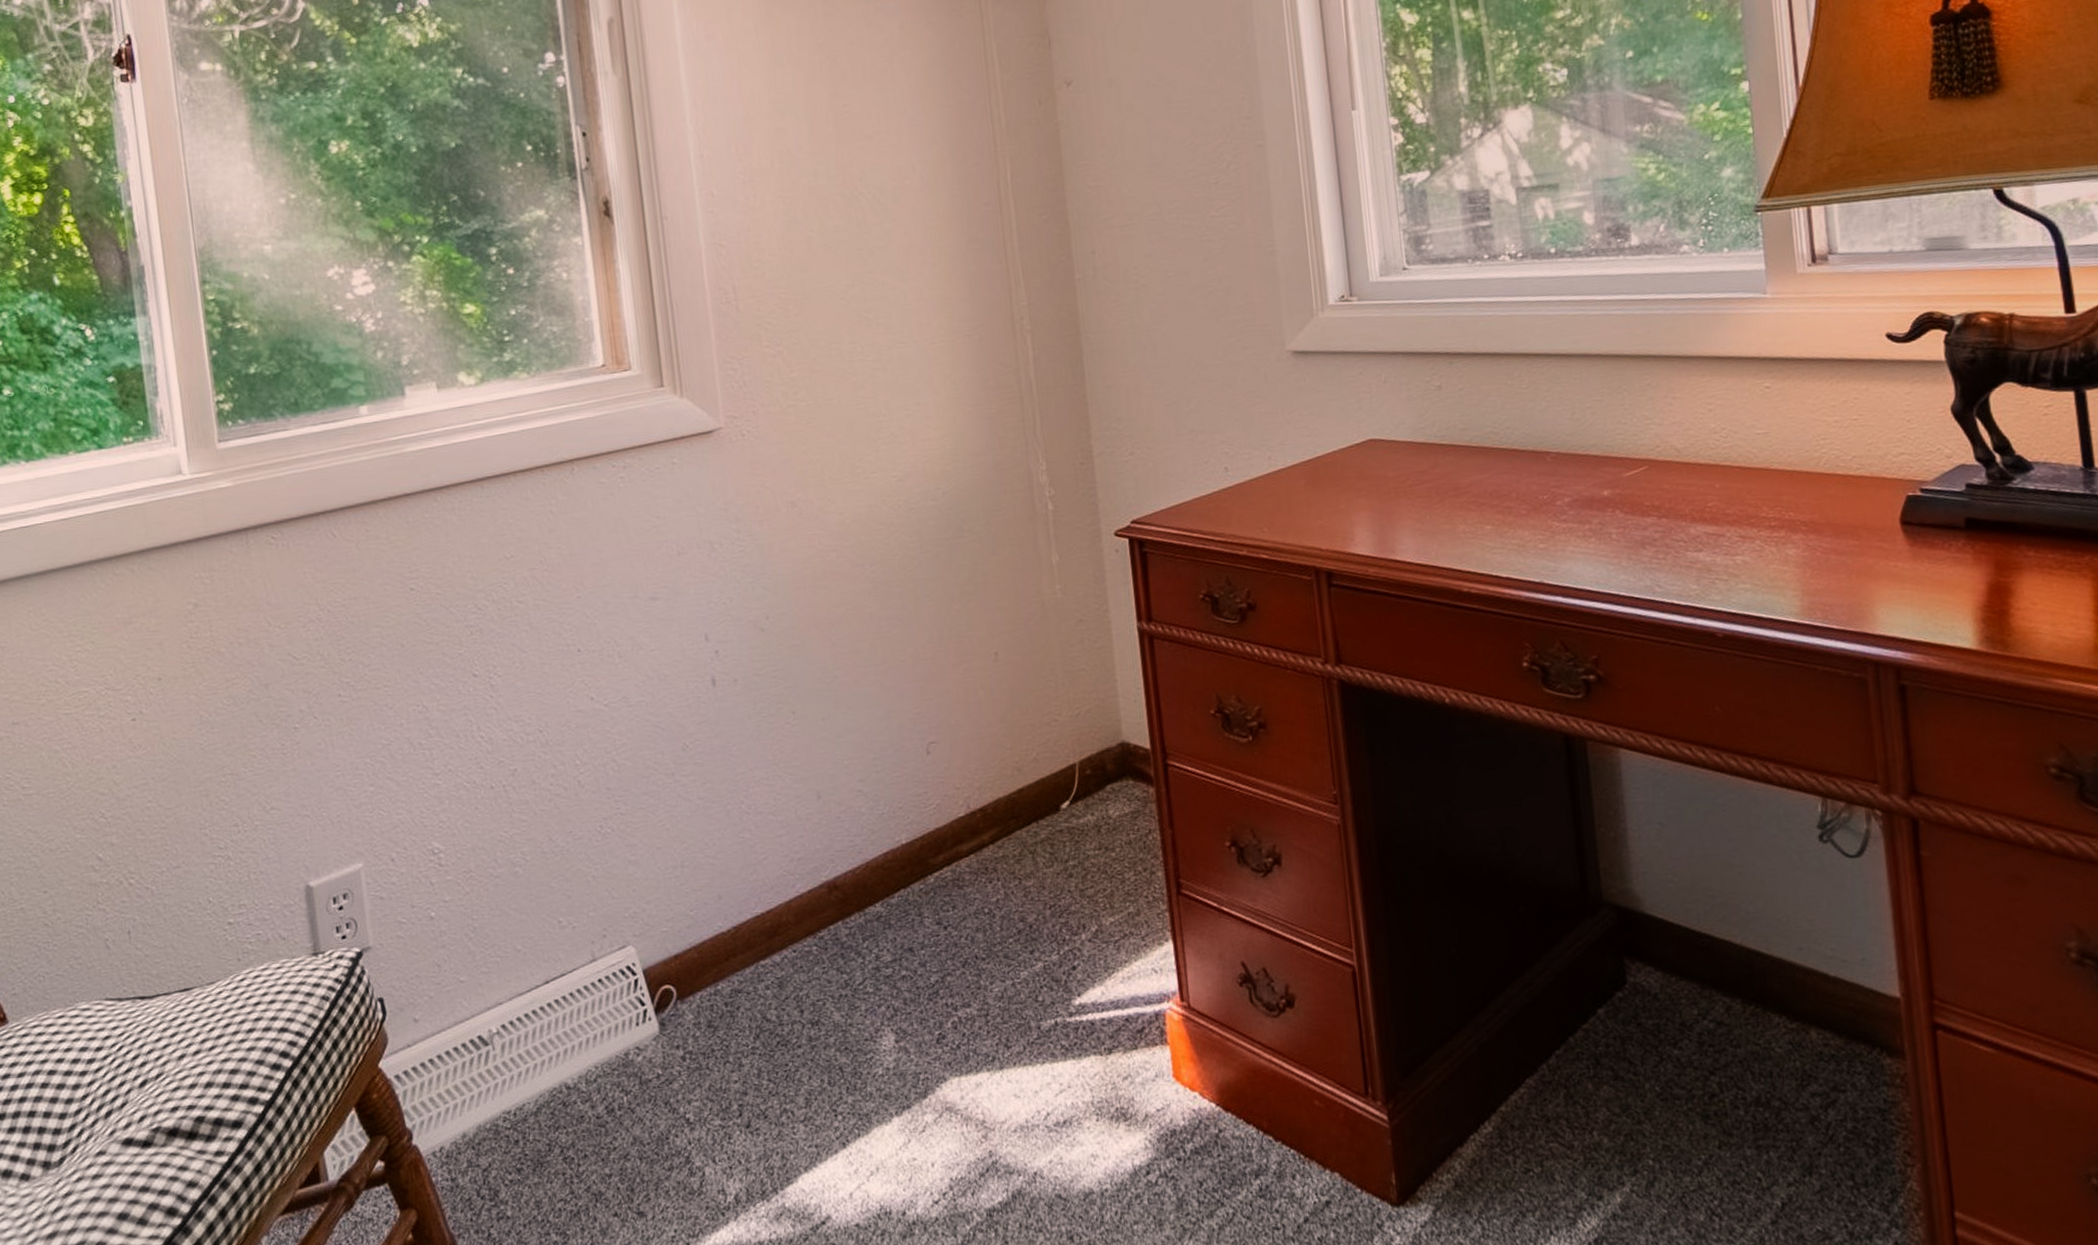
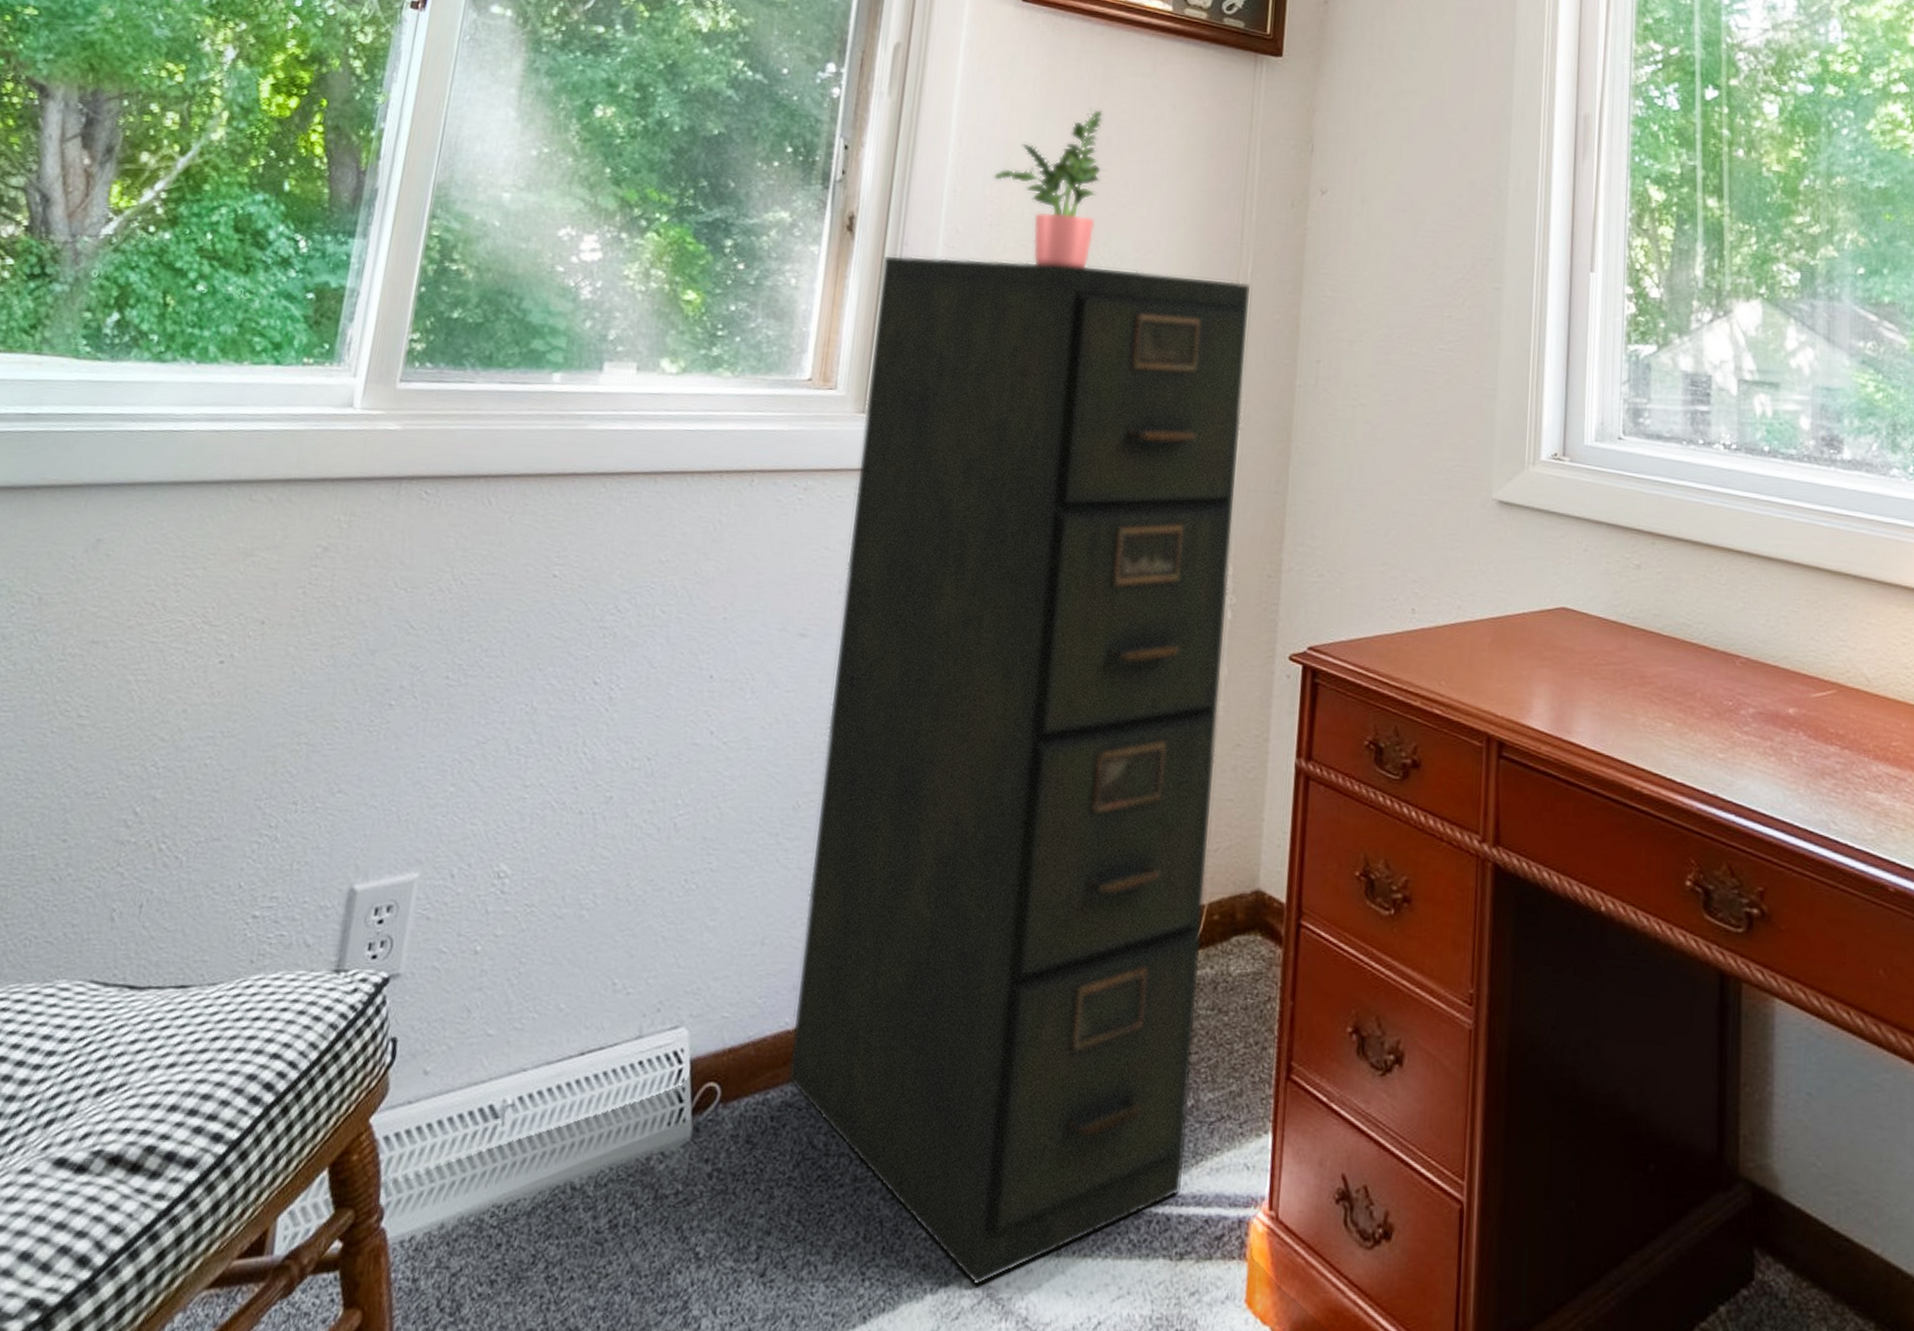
filing cabinet: none [646,189,1101,1104] -> present [787,255,1250,1286]
potted plant: none [736,45,849,214] -> present [994,109,1103,268]

